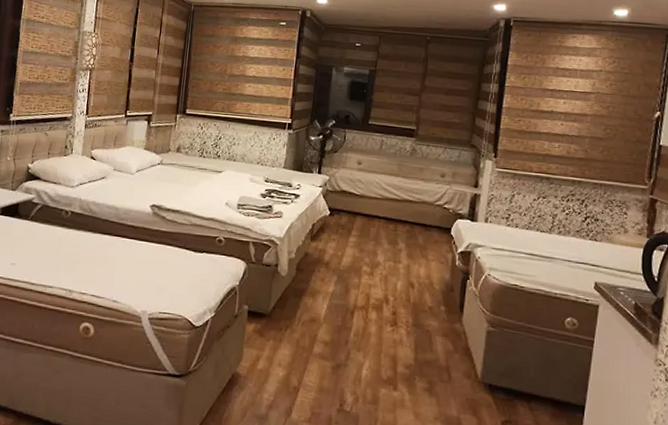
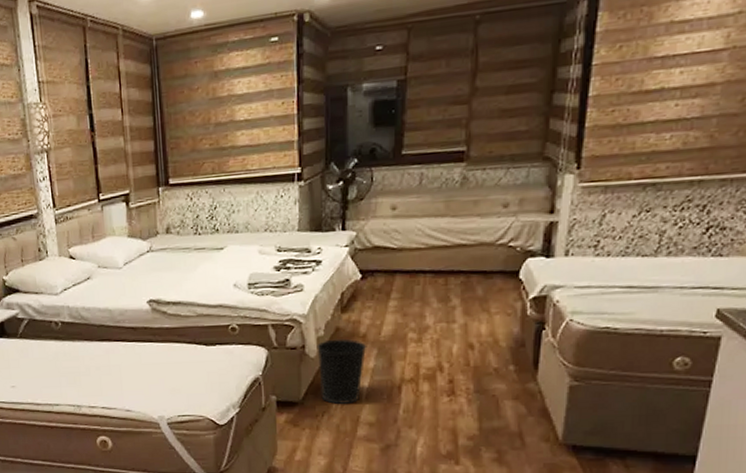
wastebasket: none [286,262,329,322] -> present [316,338,367,404]

